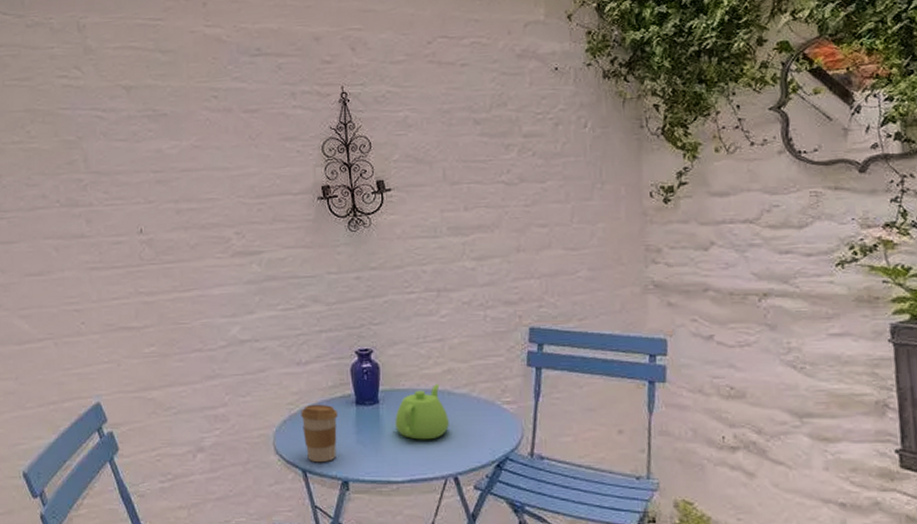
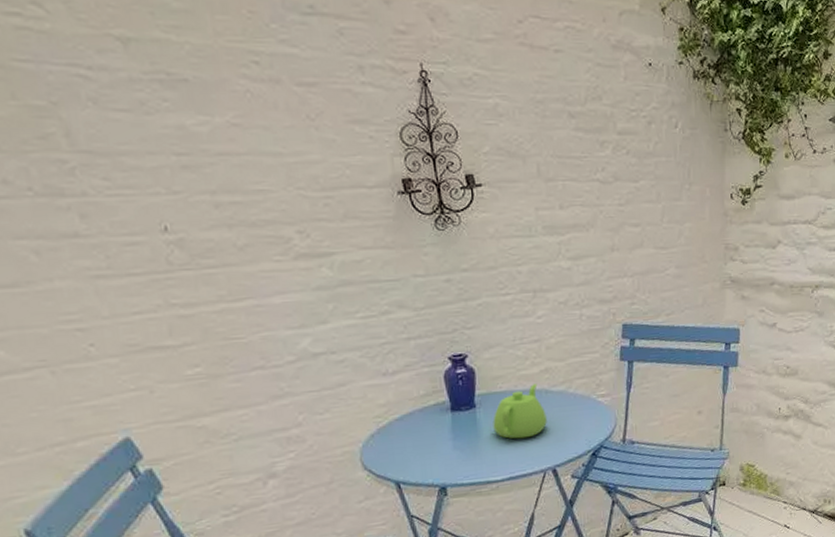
coffee cup: present [301,404,338,463] -> none [390,414,433,473]

